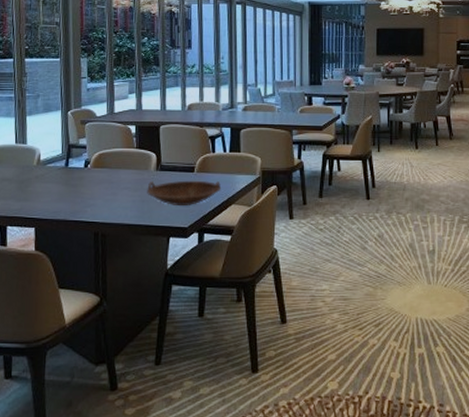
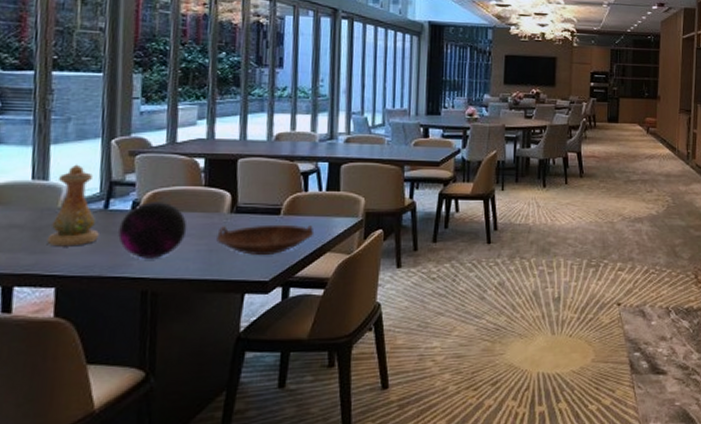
vase: none [27,131,63,196] -> present [47,164,99,247]
decorative orb: none [75,161,125,206] -> present [117,202,187,258]

